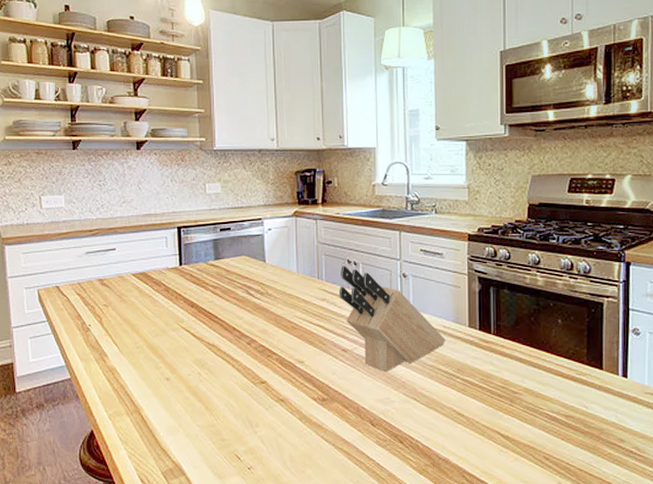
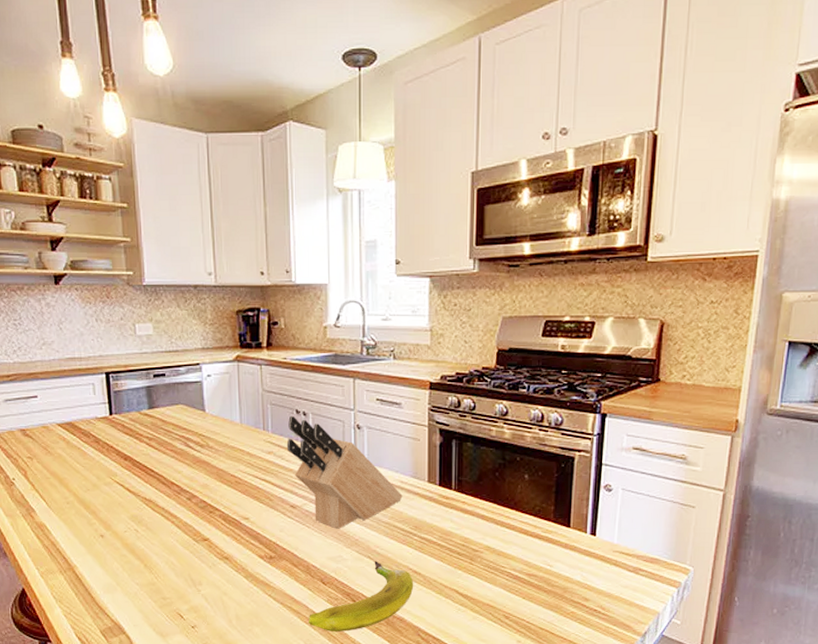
banana: none [358,403,458,473] -> present [308,561,414,632]

